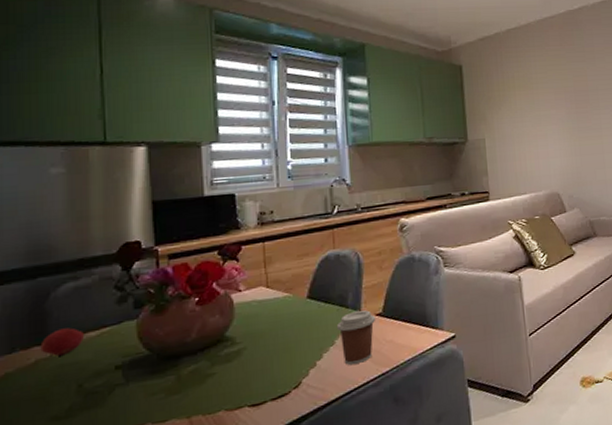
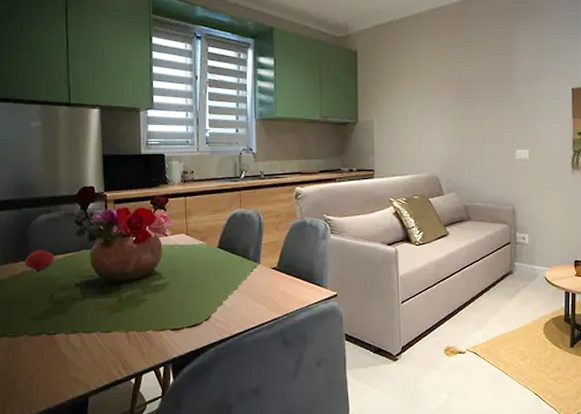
coffee cup: present [336,310,376,365] -> none [239,264,272,307]

